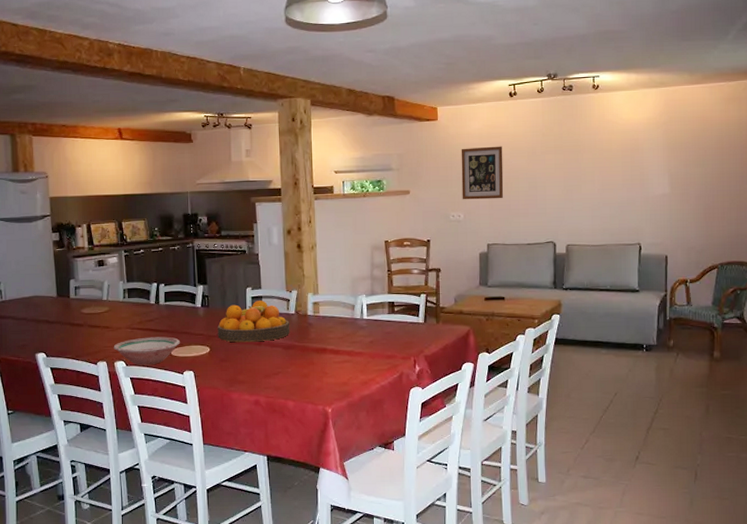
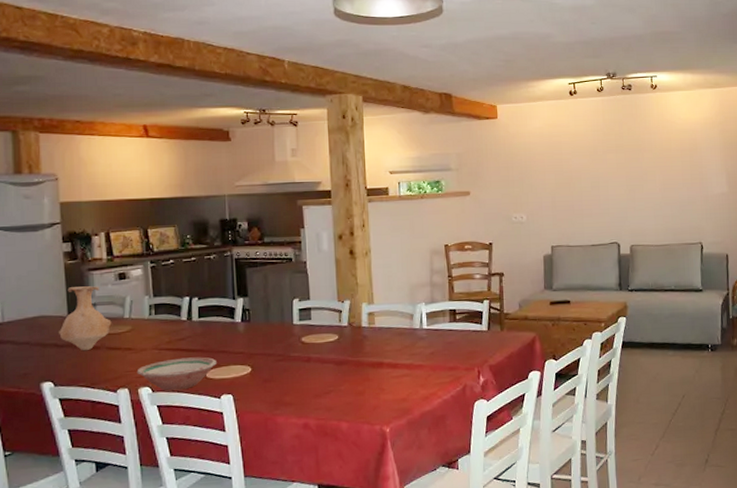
vase: none [50,271,93,328] -> present [59,286,112,351]
fruit bowl: present [217,301,290,343] -> none [260,312,343,360]
wall art: present [461,146,504,200] -> none [522,145,567,201]

